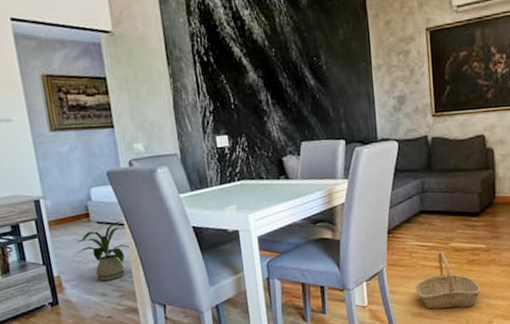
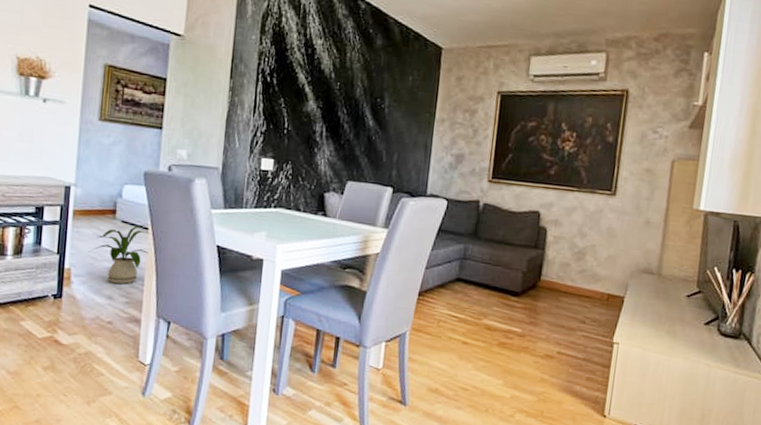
basket: present [415,251,481,309] -> none [436,326,508,394]

